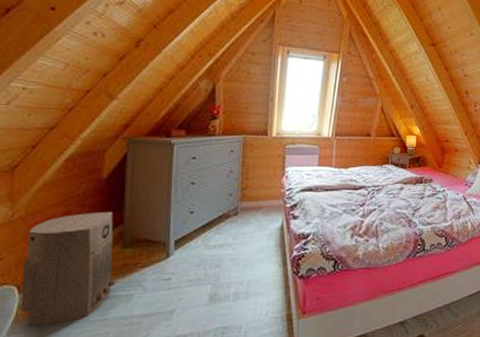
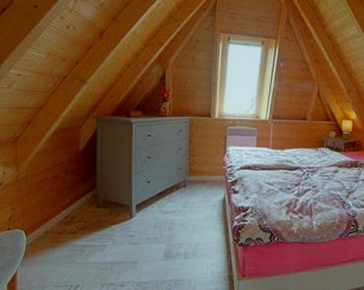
air purifier: present [20,211,117,327] -> none [27,177,94,263]

